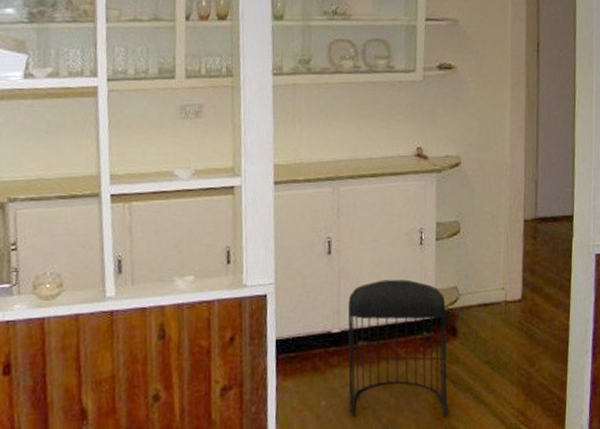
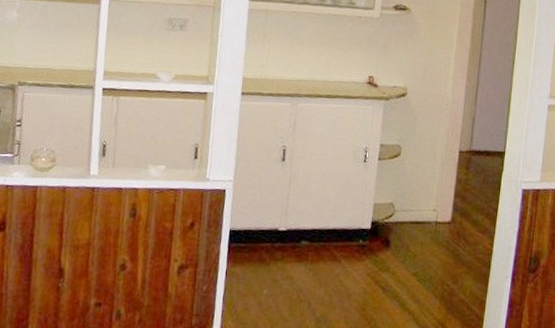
stool: present [348,279,448,417] -> none [287,189,382,319]

